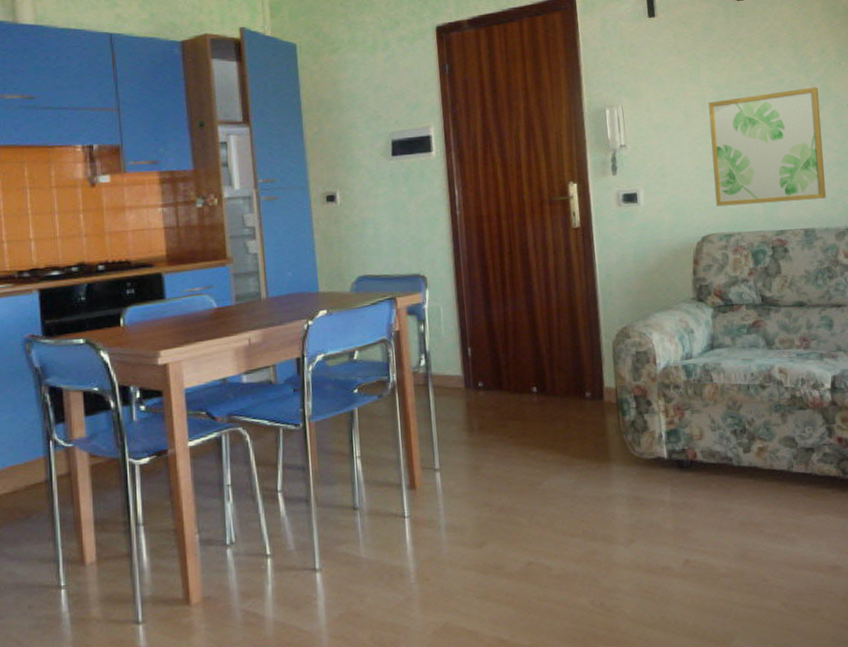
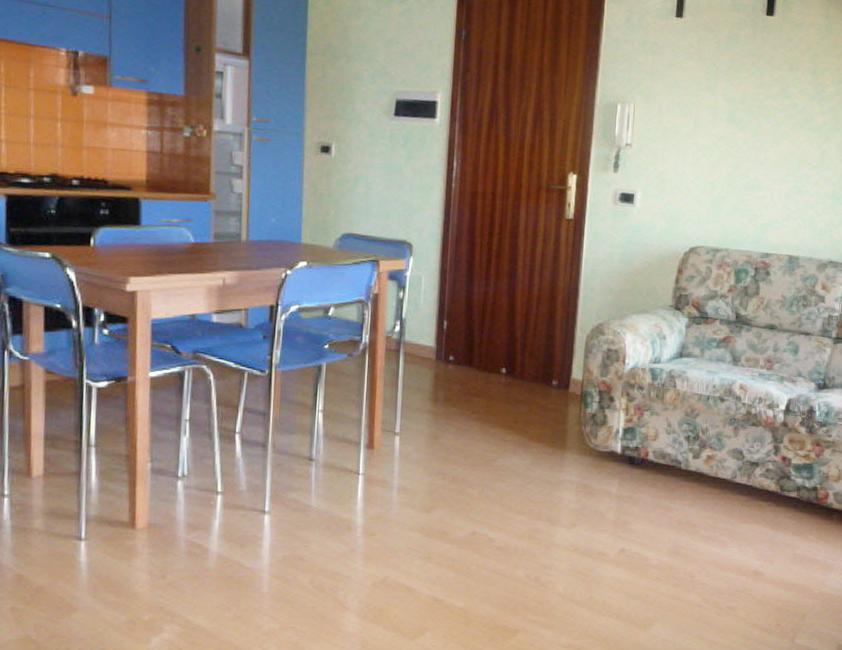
wall art: present [708,87,827,207] -> none [710,114,829,229]

